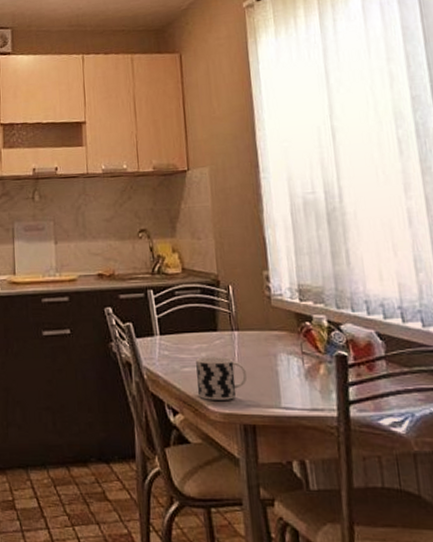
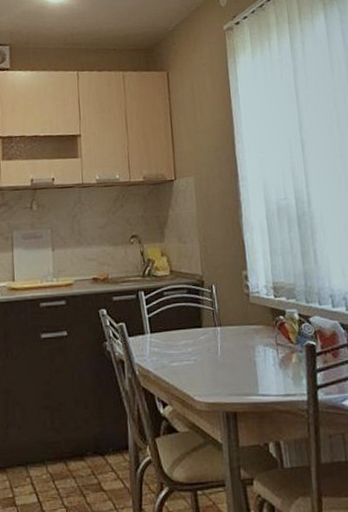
cup: present [196,357,248,400] -> none [183,351,229,391]

